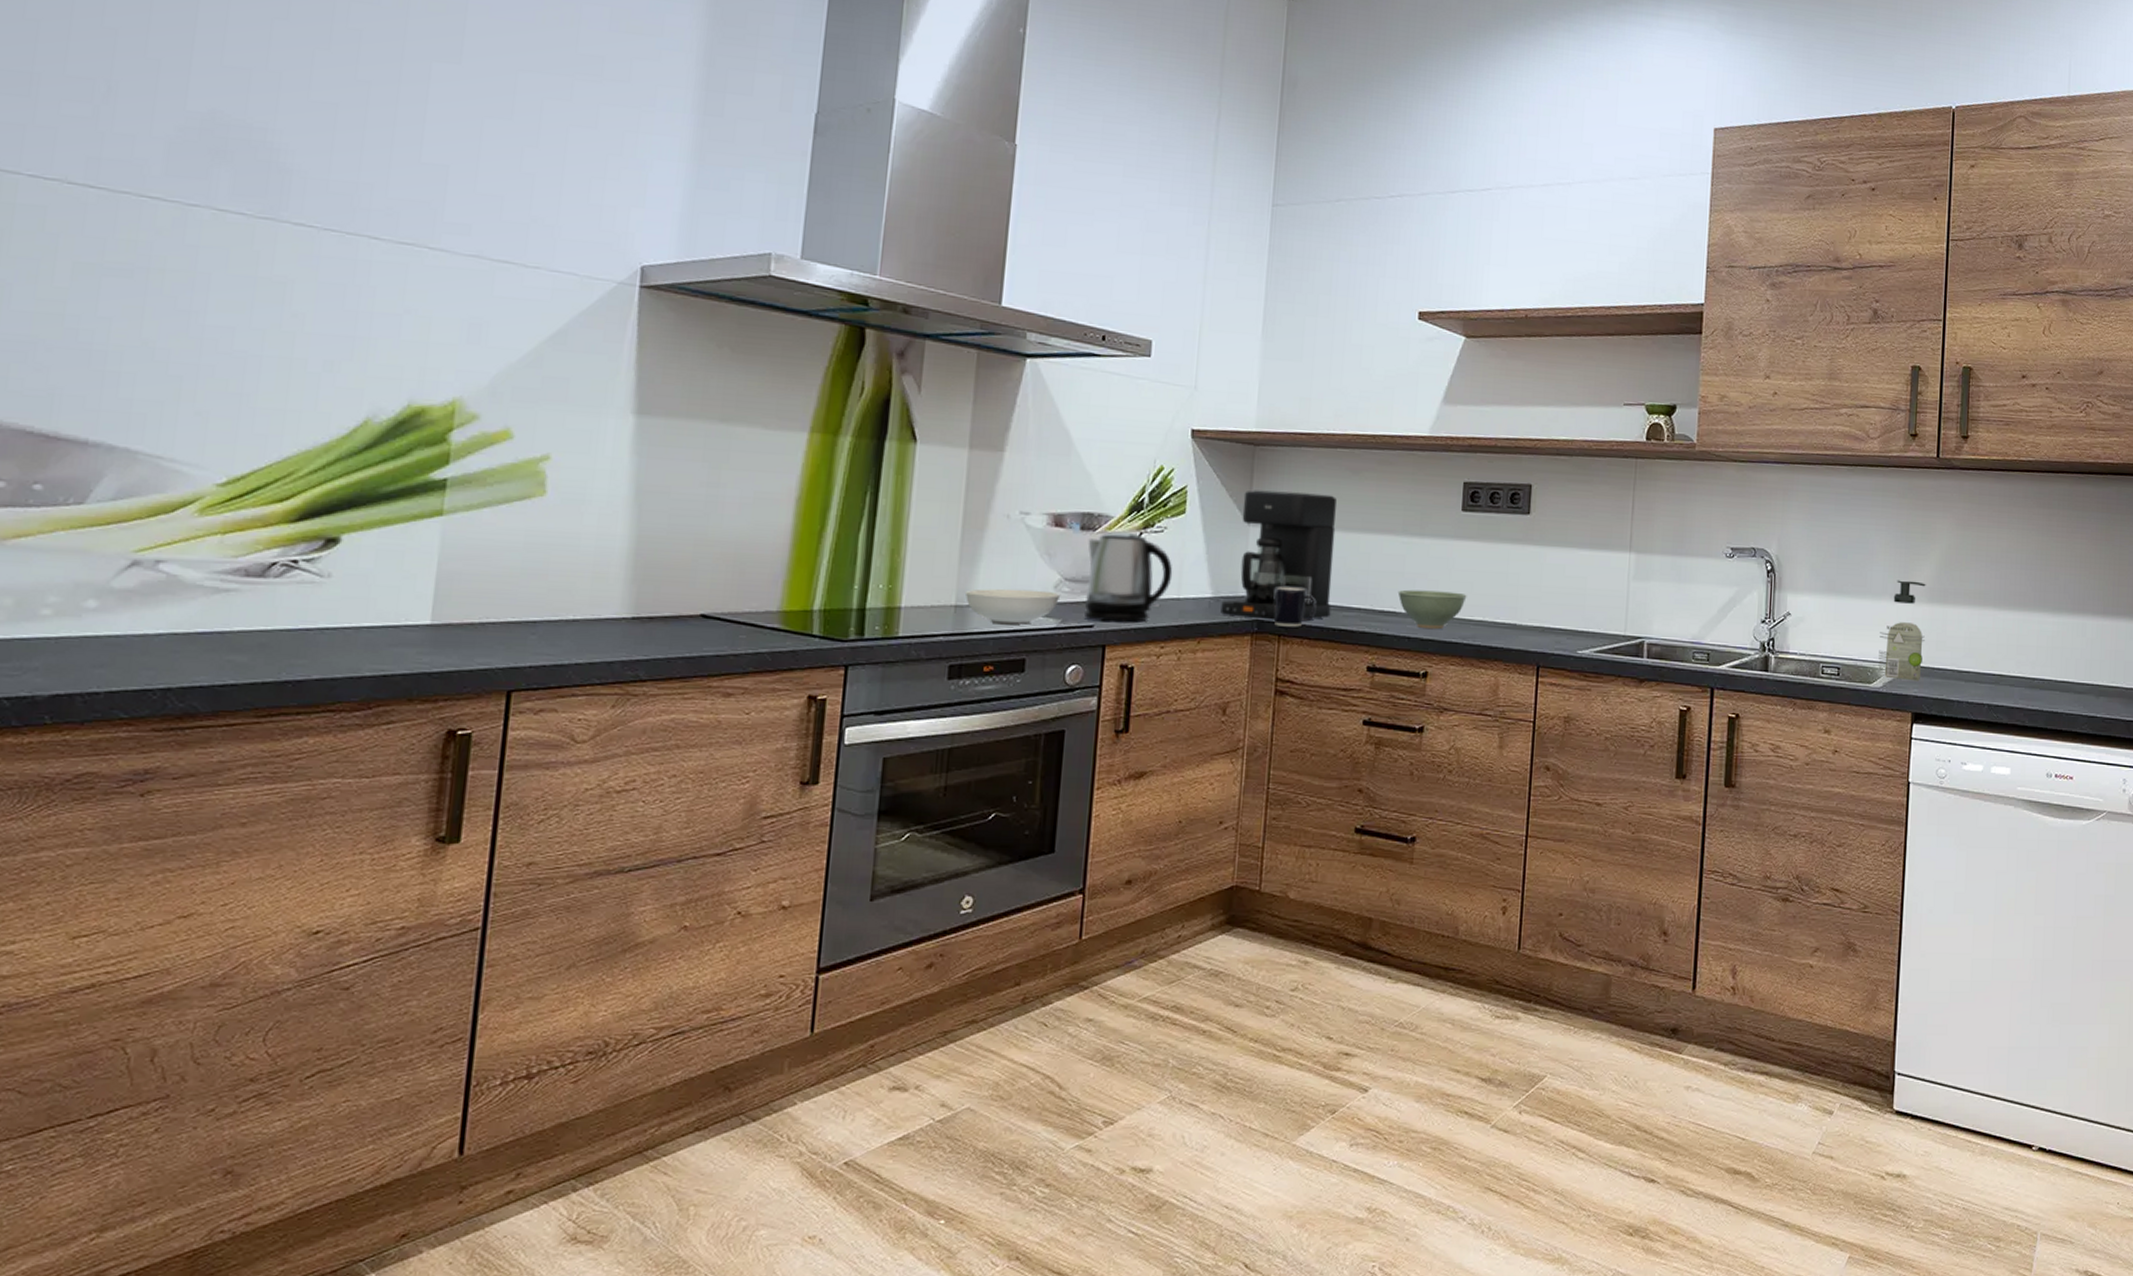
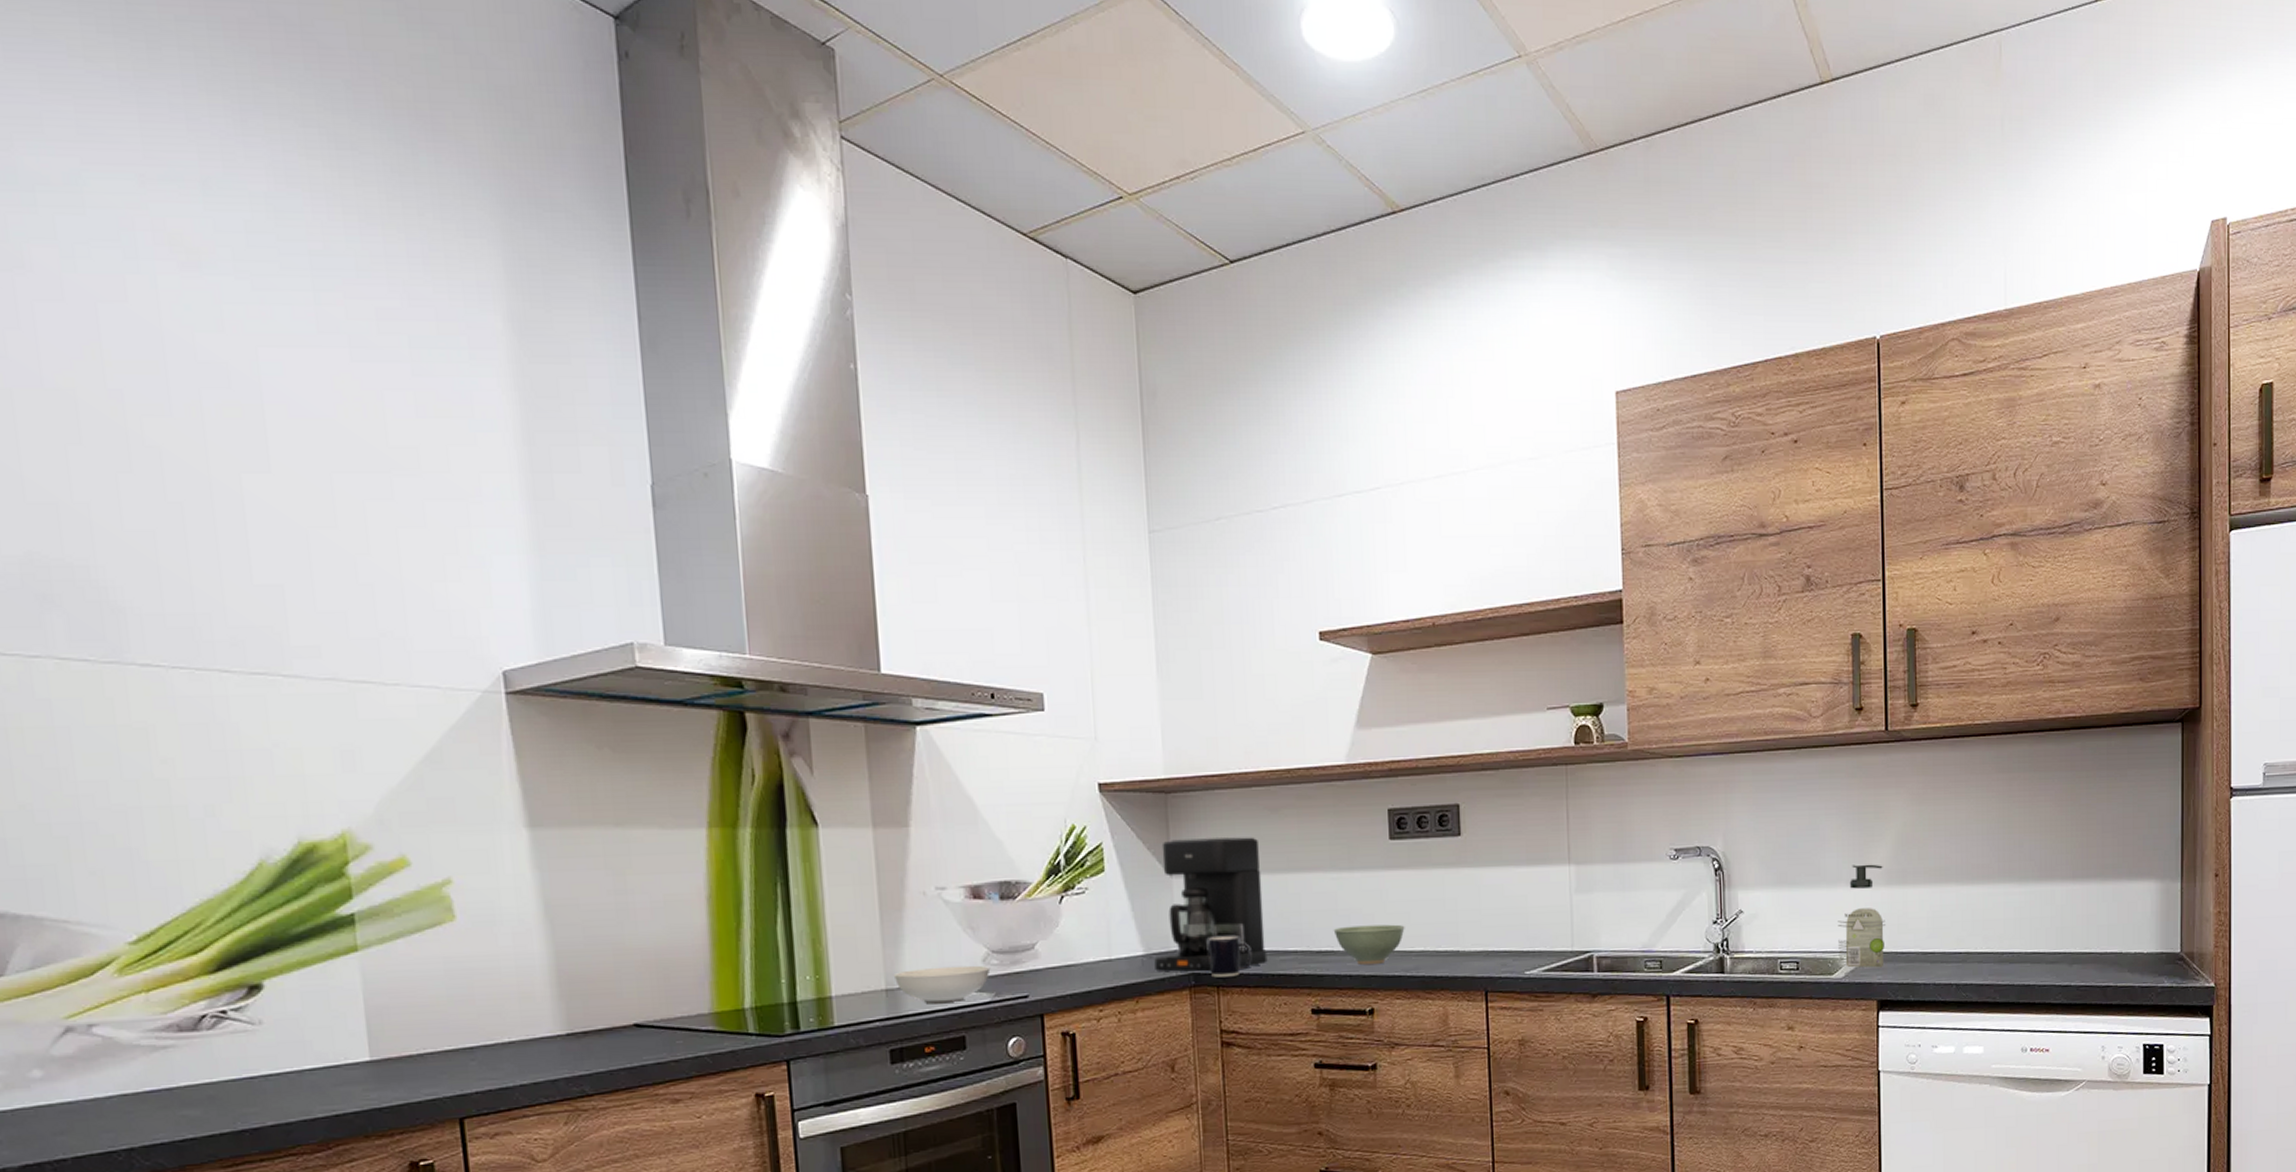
kettle: present [1084,531,1173,622] -> none [1009,897,1101,990]

